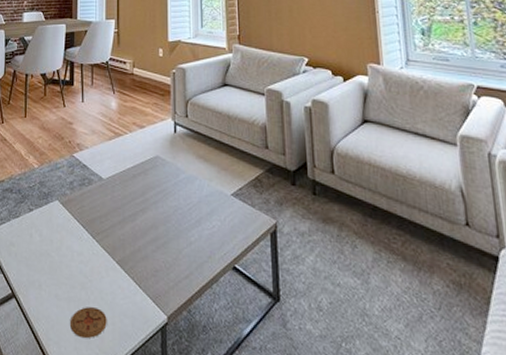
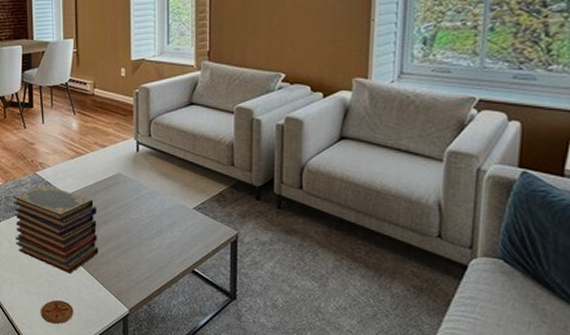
book stack: none [48,168,135,273] -> present [13,185,99,274]

